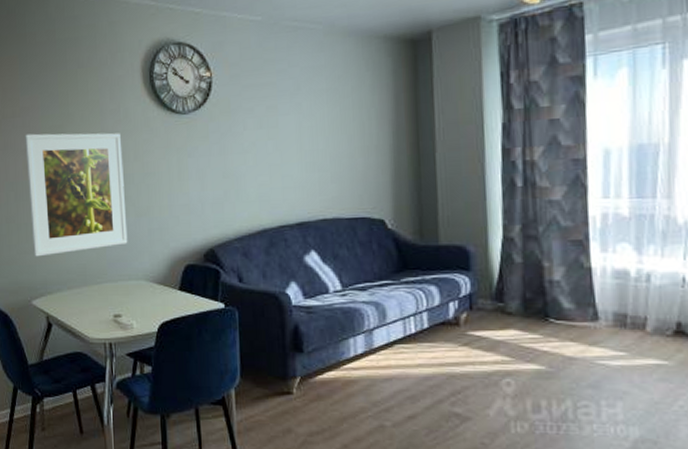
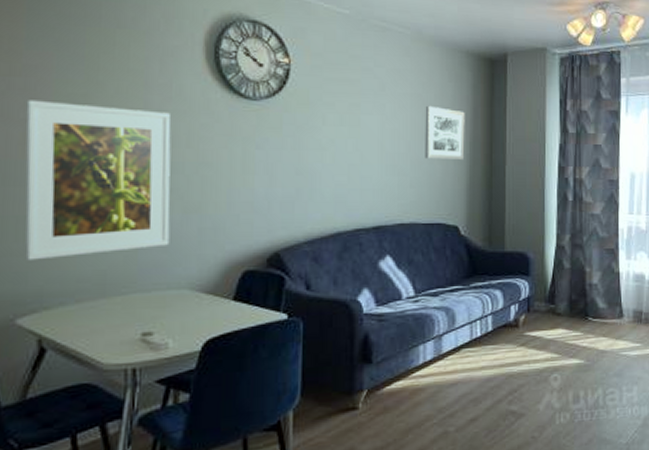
wall art: none [342,98,388,153] -> present [425,105,465,161]

